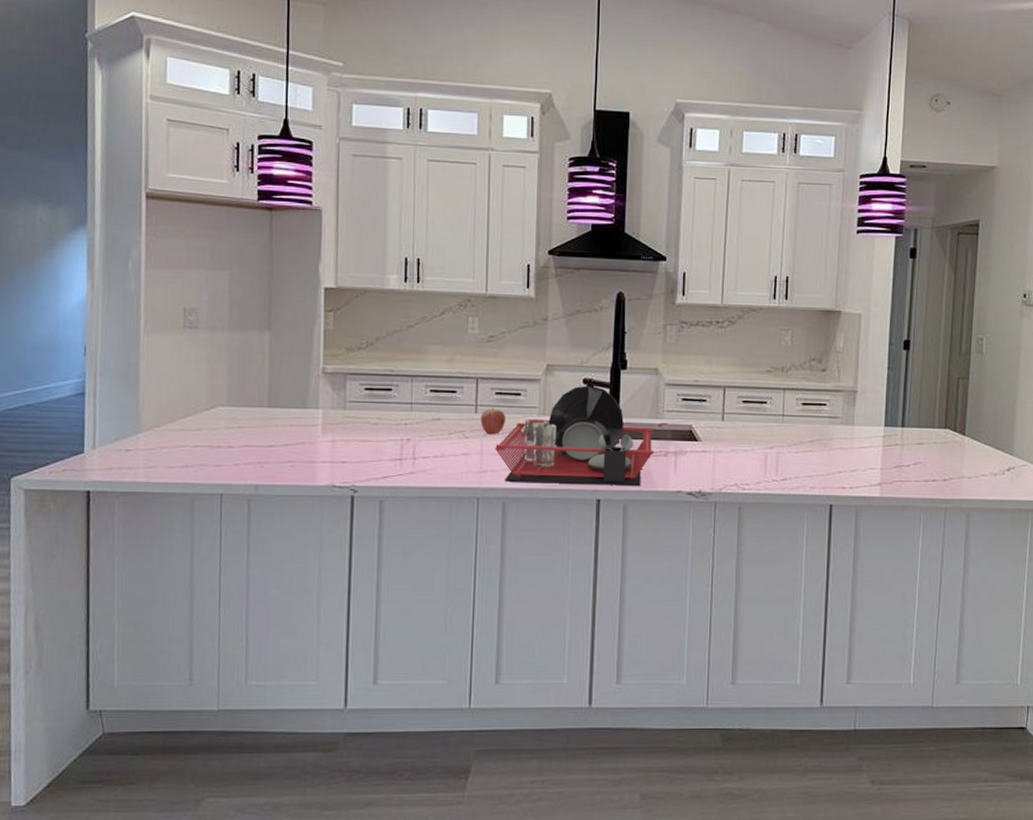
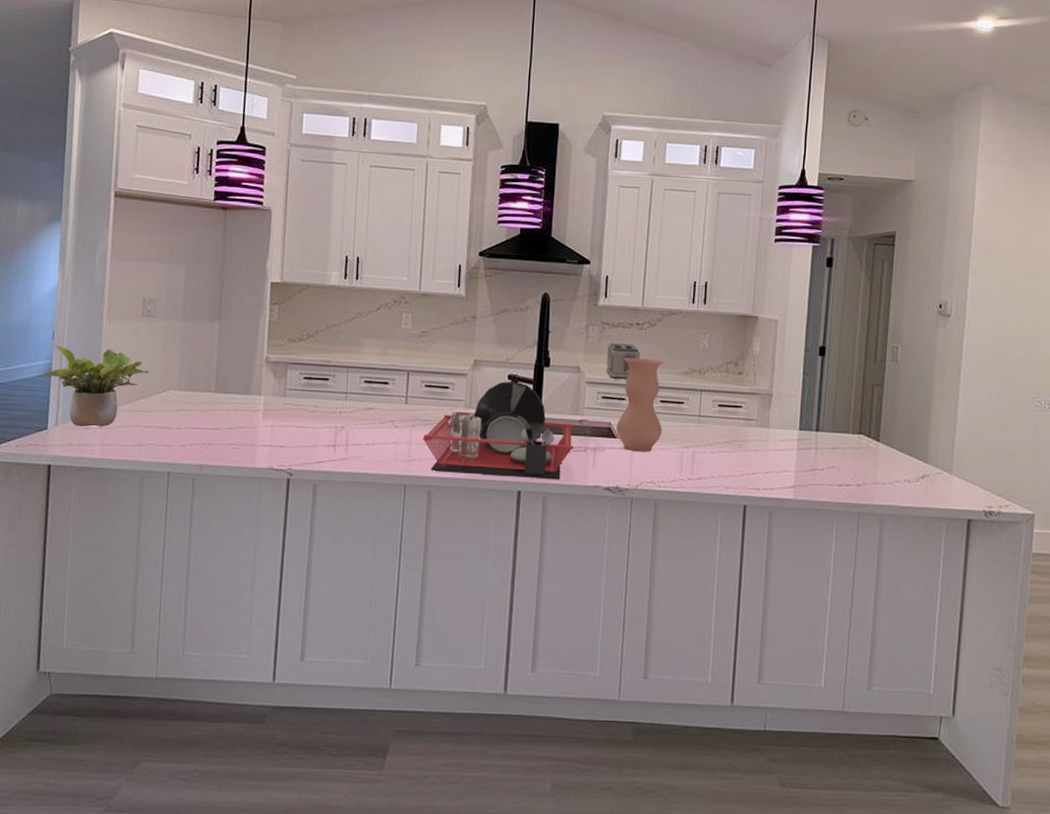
potted plant: none [75,362,194,450] -> present [42,345,149,427]
fruit: present [480,408,505,435] -> none [410,399,434,425]
toaster: none [685,342,722,380] -> present [606,342,641,379]
vase: none [698,357,745,455] -> present [616,357,664,452]

